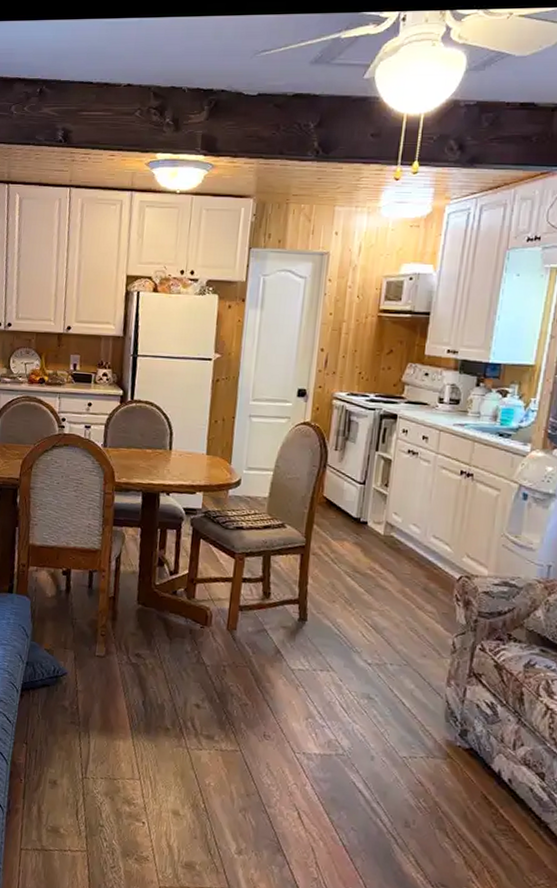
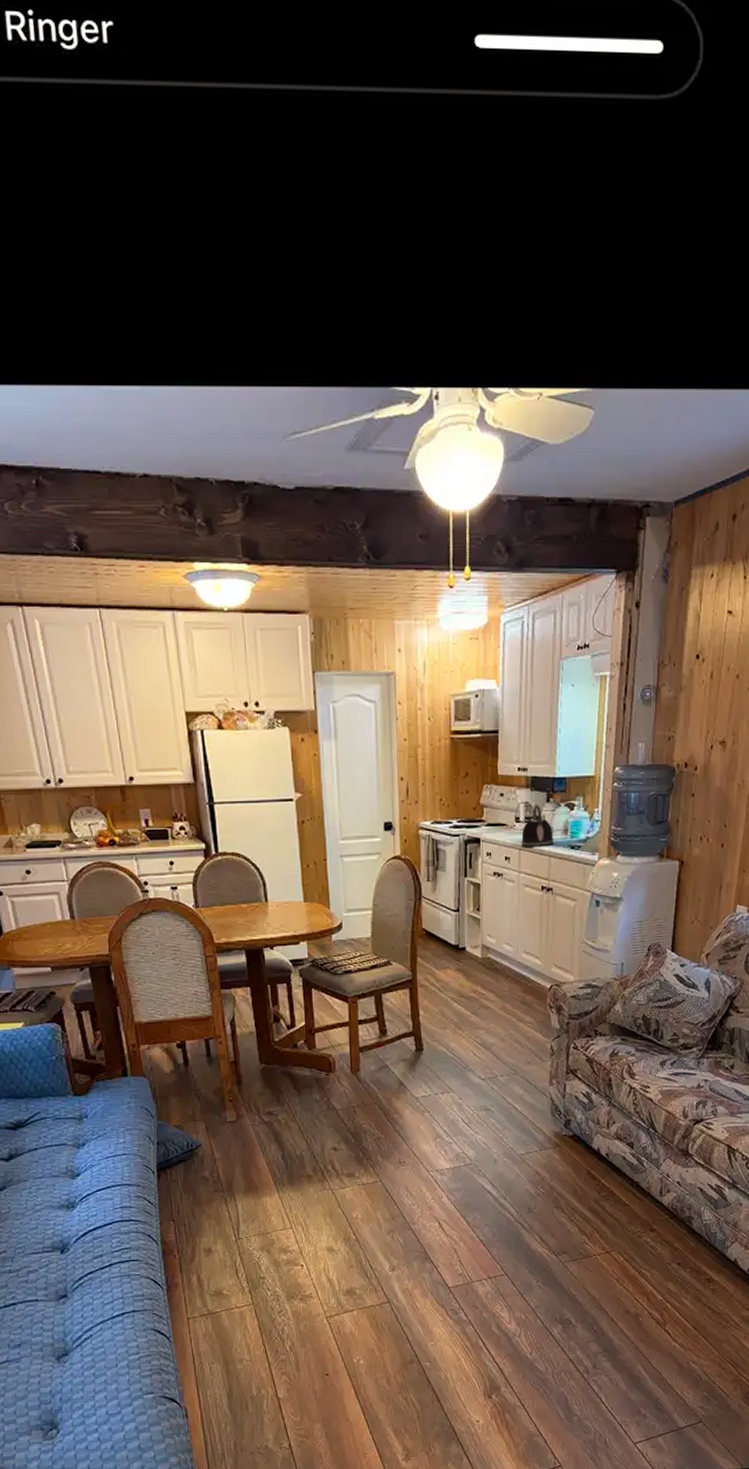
kettle: none [443,388,481,432] -> present [521,805,555,848]

